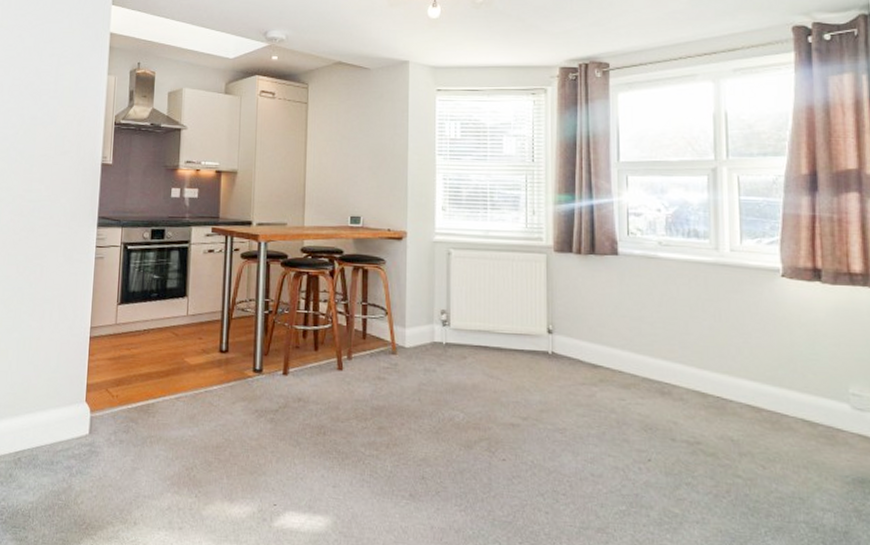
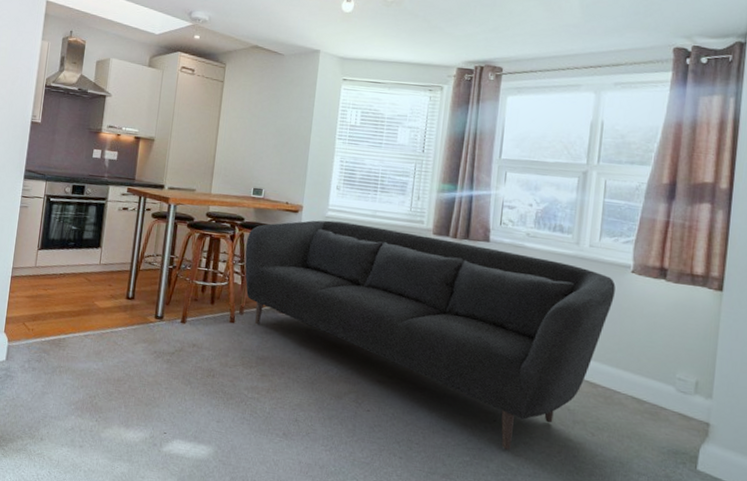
sofa: none [347,245,766,495] -> present [244,220,616,451]

